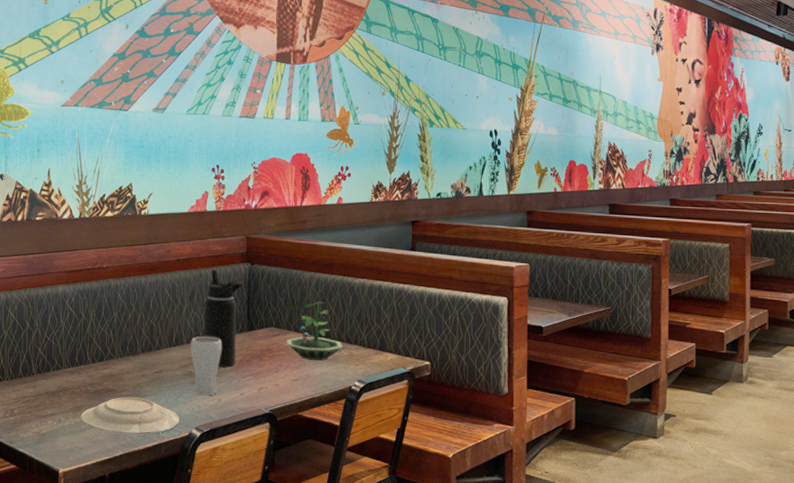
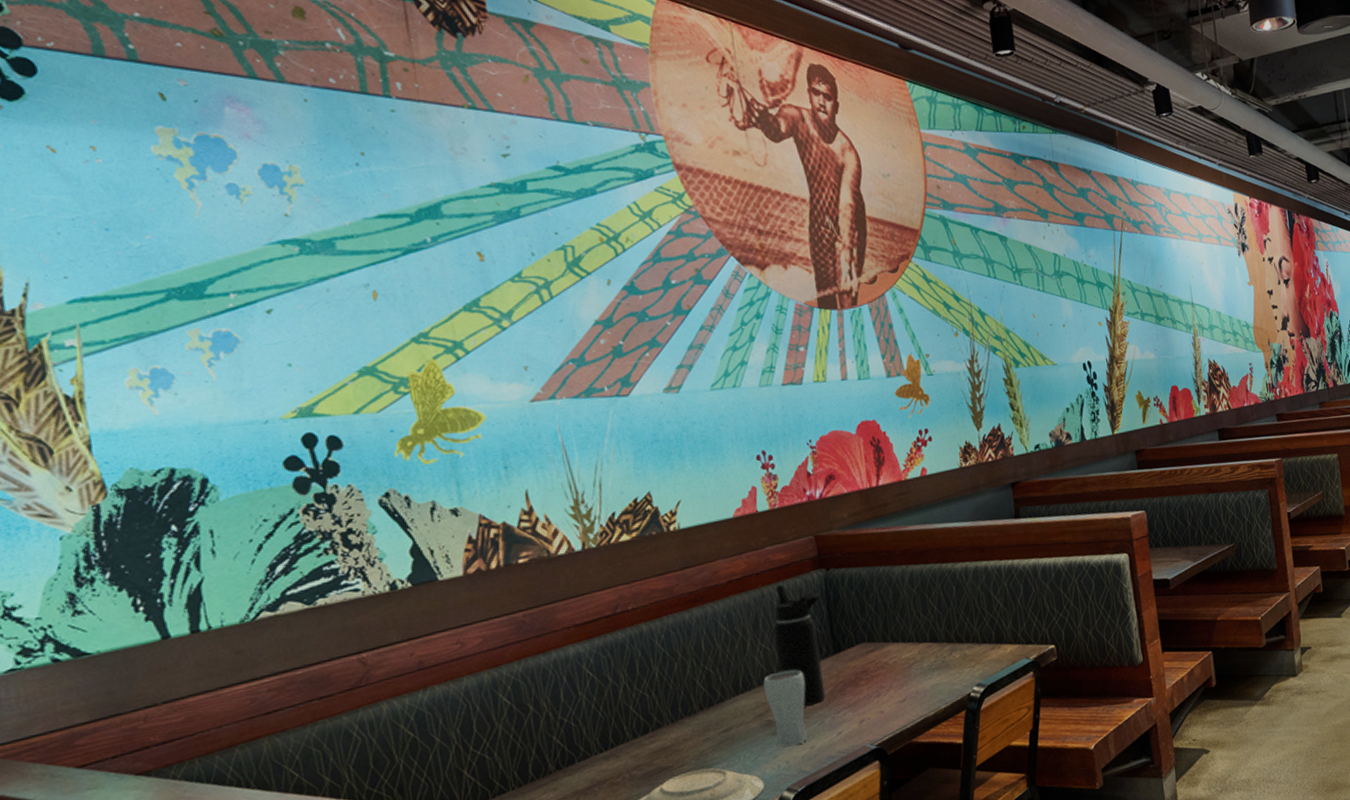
terrarium: present [286,301,343,361] -> none [884,599,953,674]

